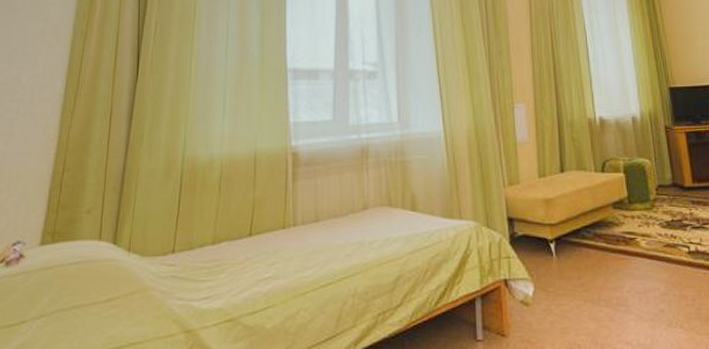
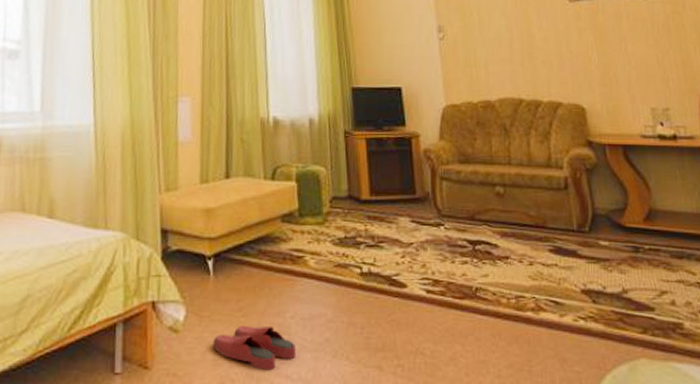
slippers: none [559,299,635,338] -> present [212,325,297,371]

